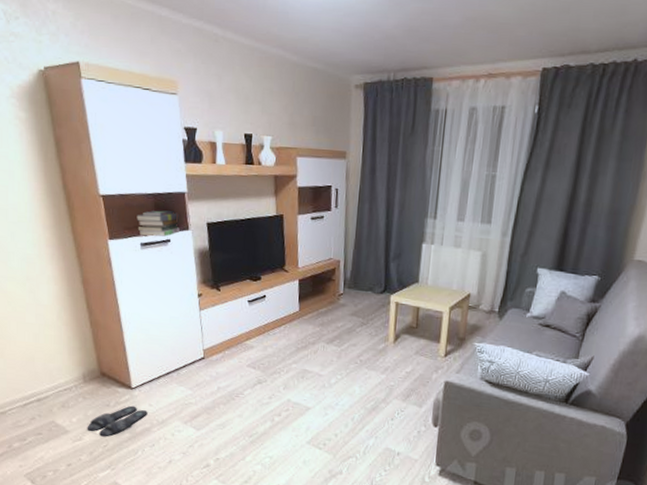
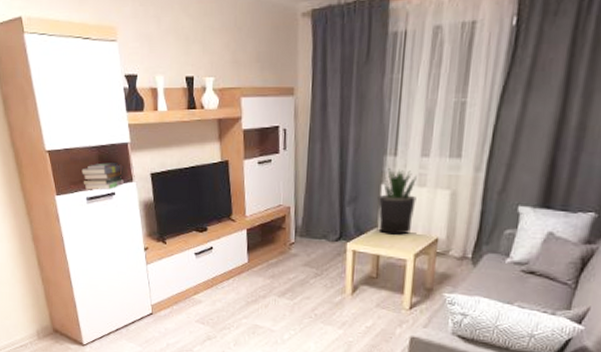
planter: none [418,227,453,290] -> present [377,165,417,236]

